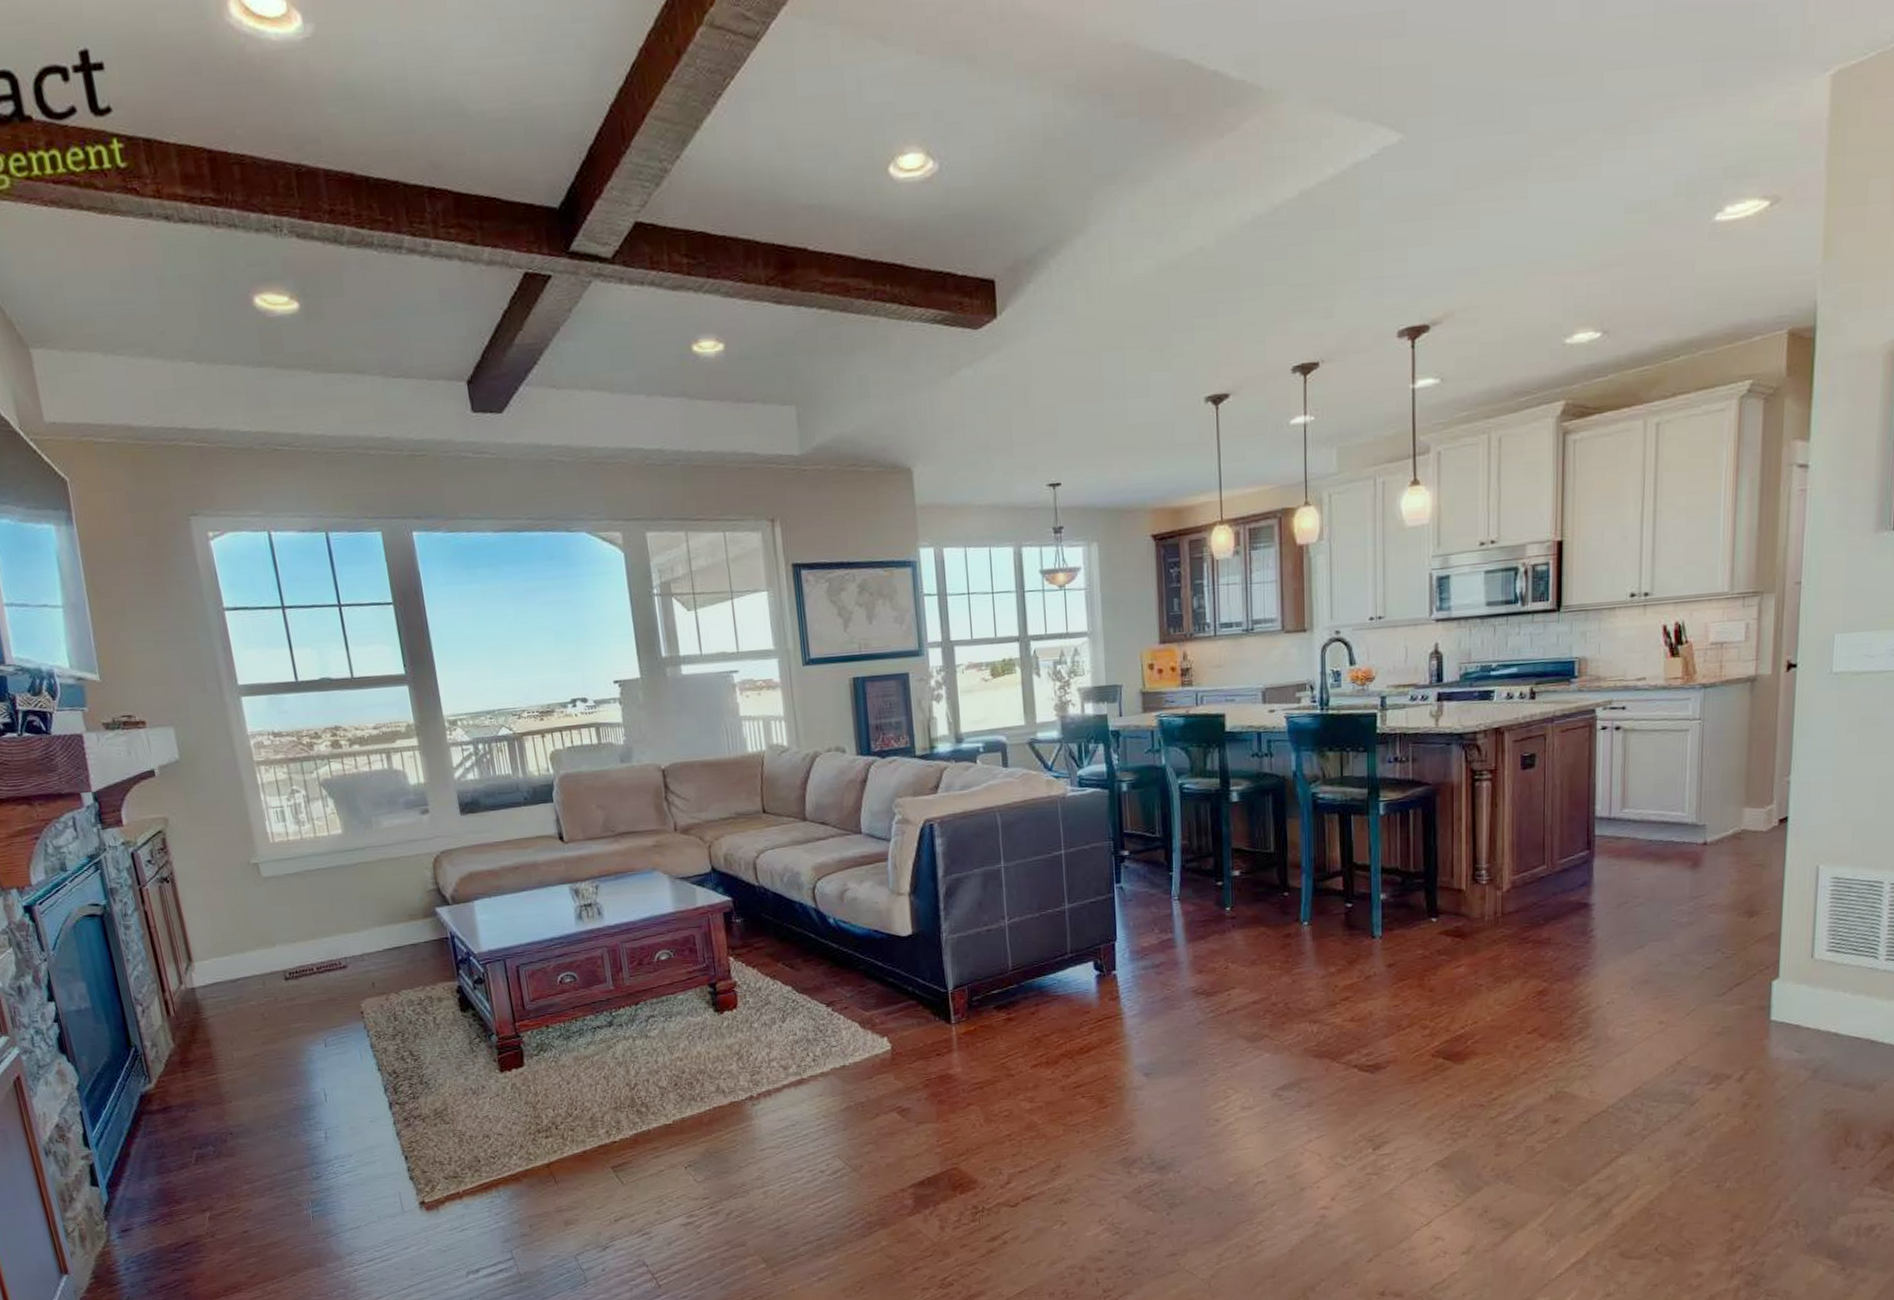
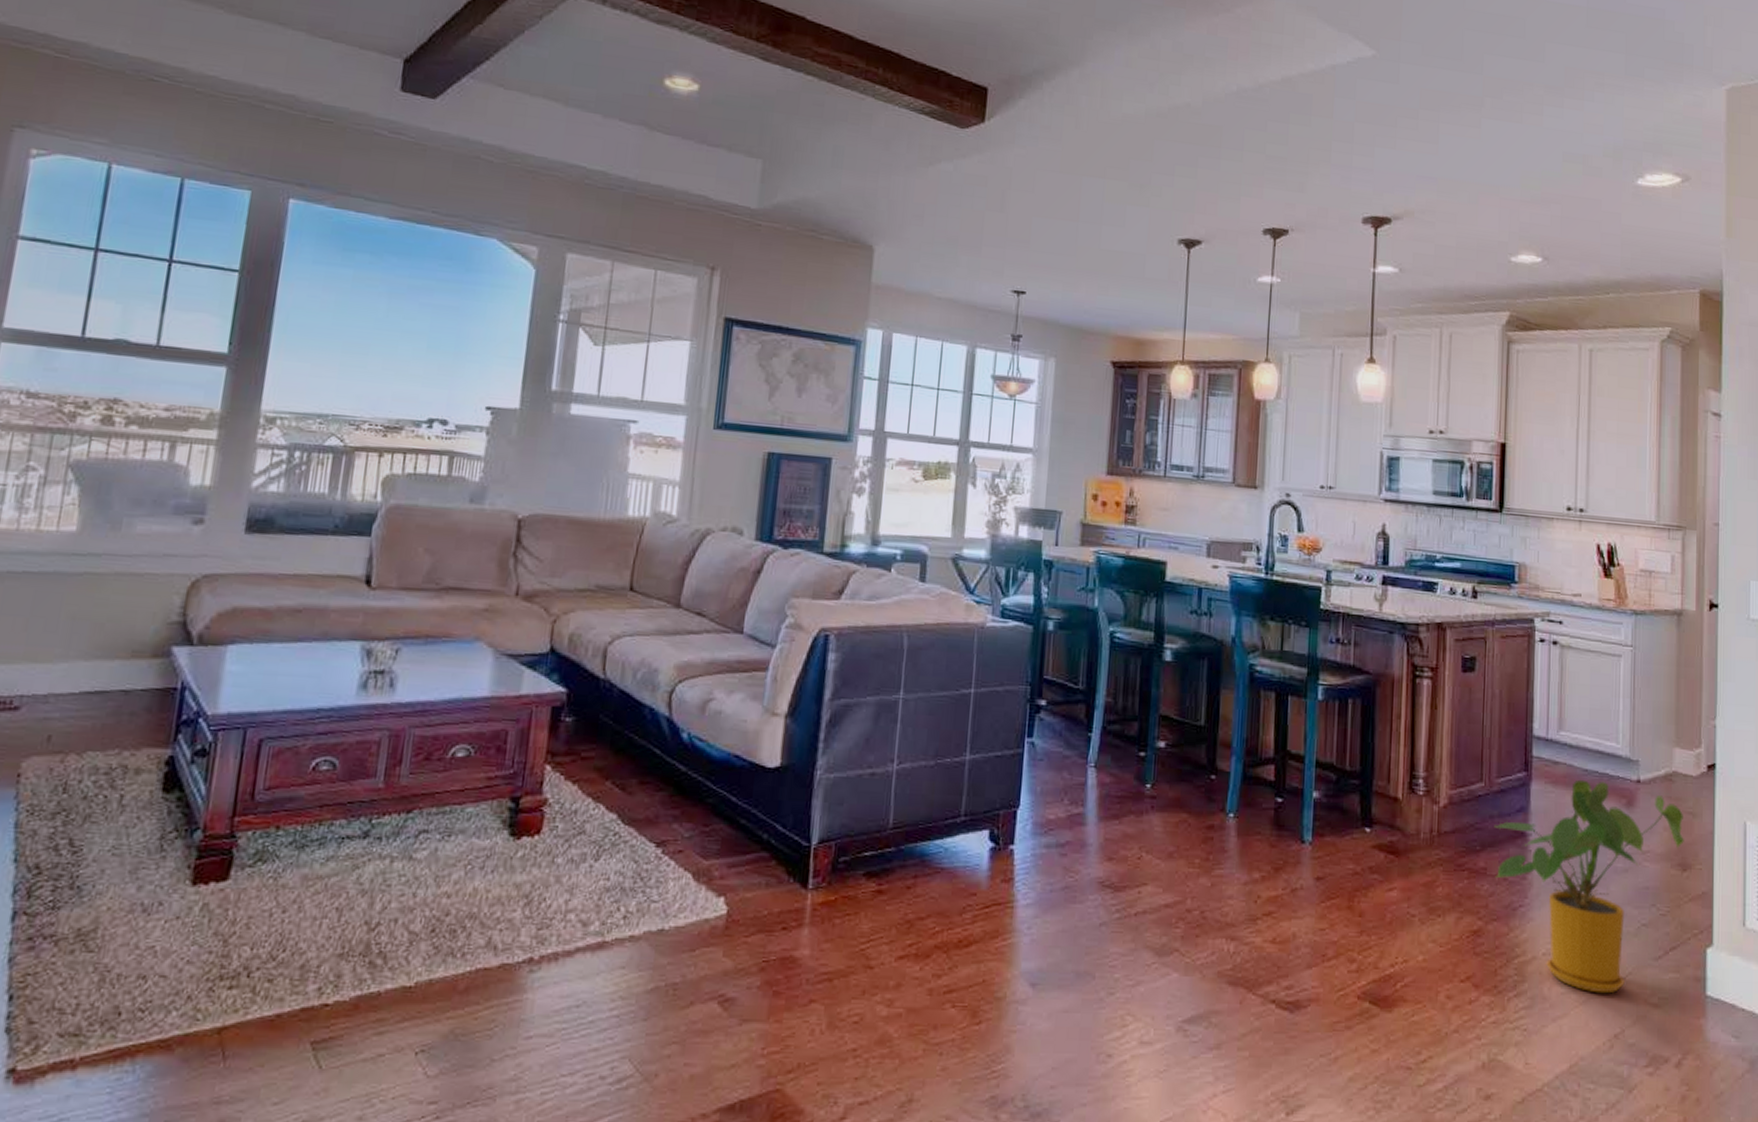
house plant: none [1557,849,1752,1030] -> present [1494,779,1684,994]

